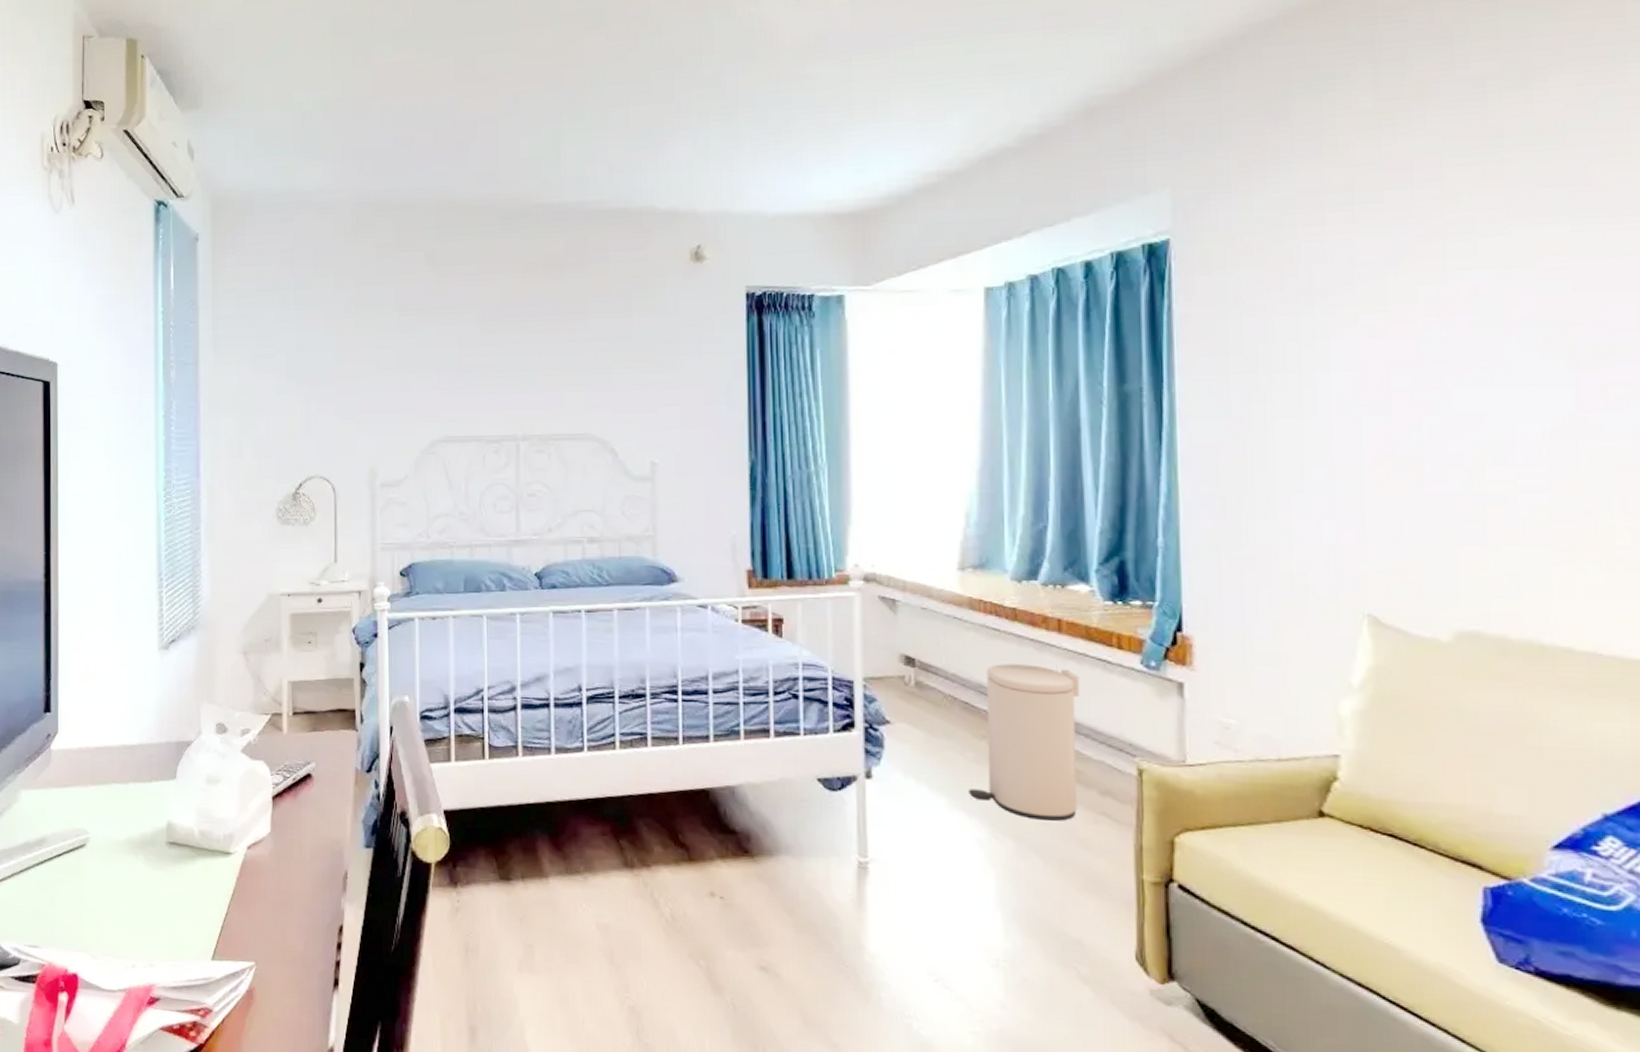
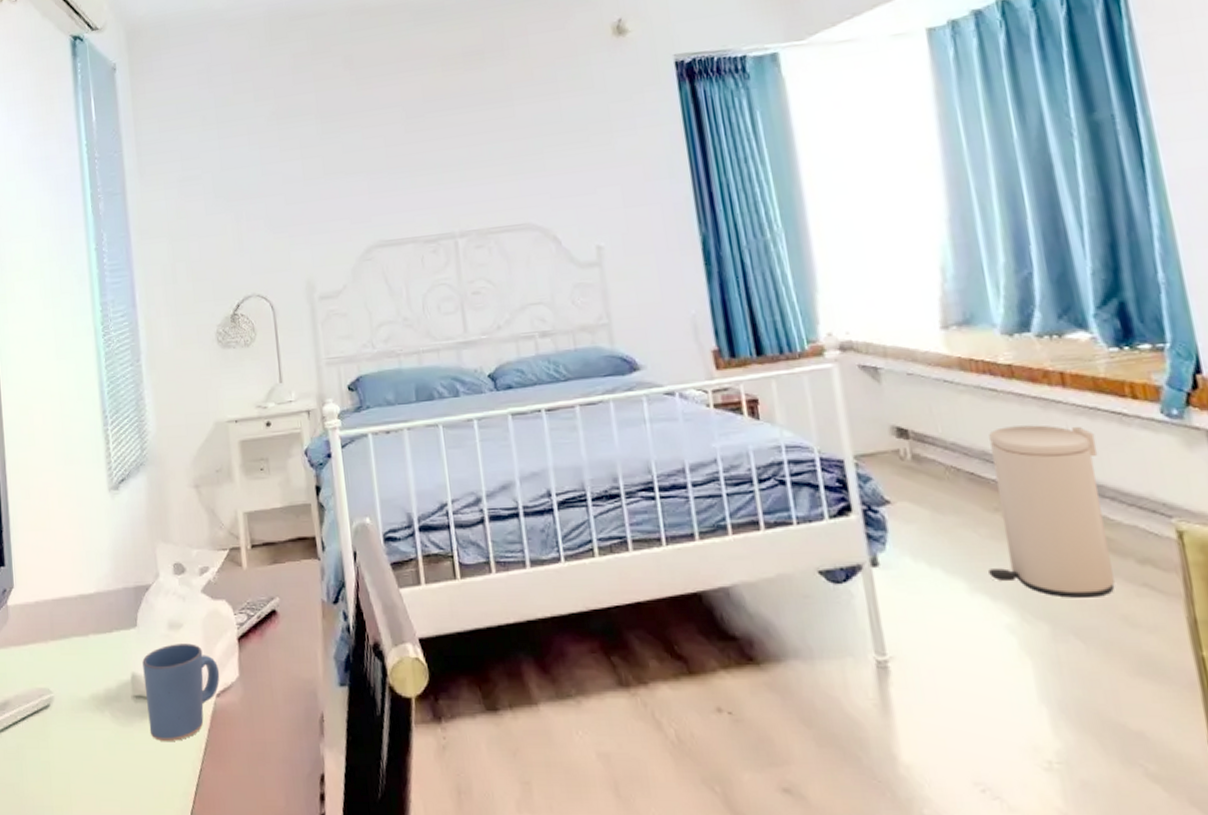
mug: none [179,797,252,886] -> present [142,643,220,741]

